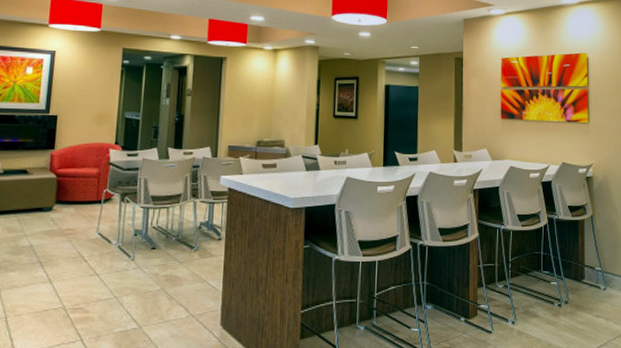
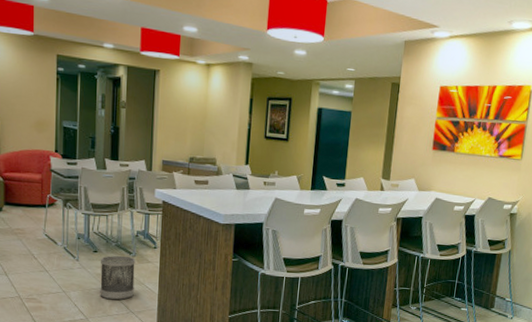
wastebasket: none [156,251,198,303] -> present [100,255,135,300]

